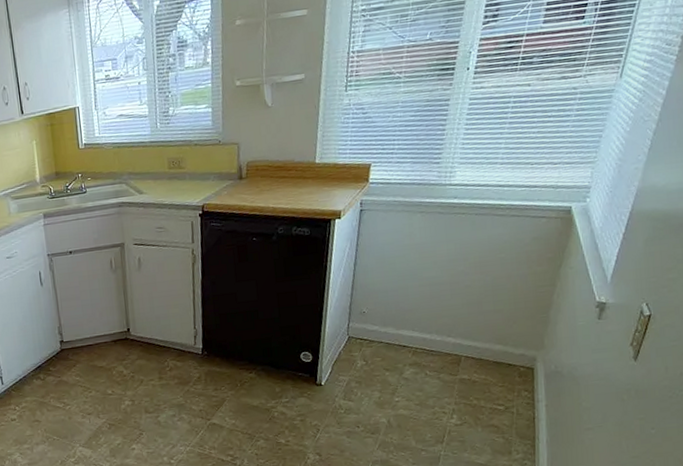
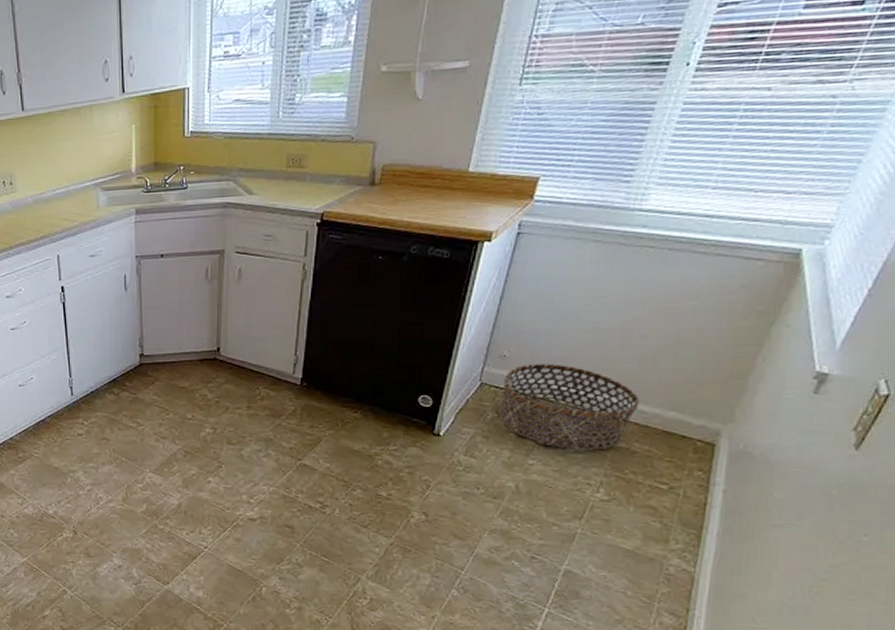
basket: none [366,315,473,386] -> present [499,364,639,450]

